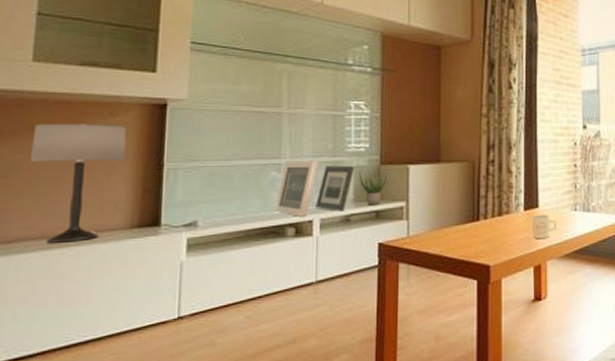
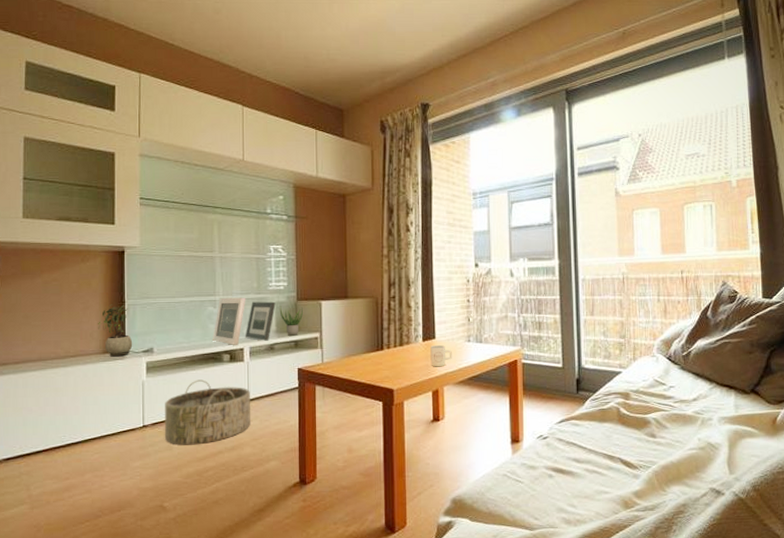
table lamp: present [29,124,126,243] -> none [26,268,96,364]
potted plant: none [125,168,171,233] -> present [98,304,133,357]
basket: none [205,258,319,340] -> present [164,379,250,445]

